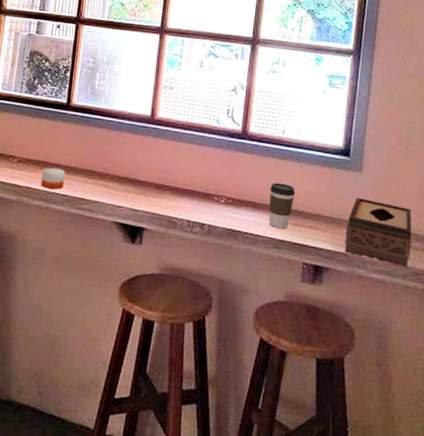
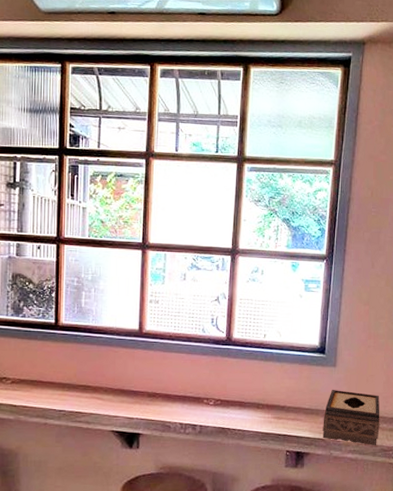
candle: present [40,167,66,189] -> none [36,385,60,405]
coffee cup: present [269,182,296,229] -> none [254,382,278,423]

